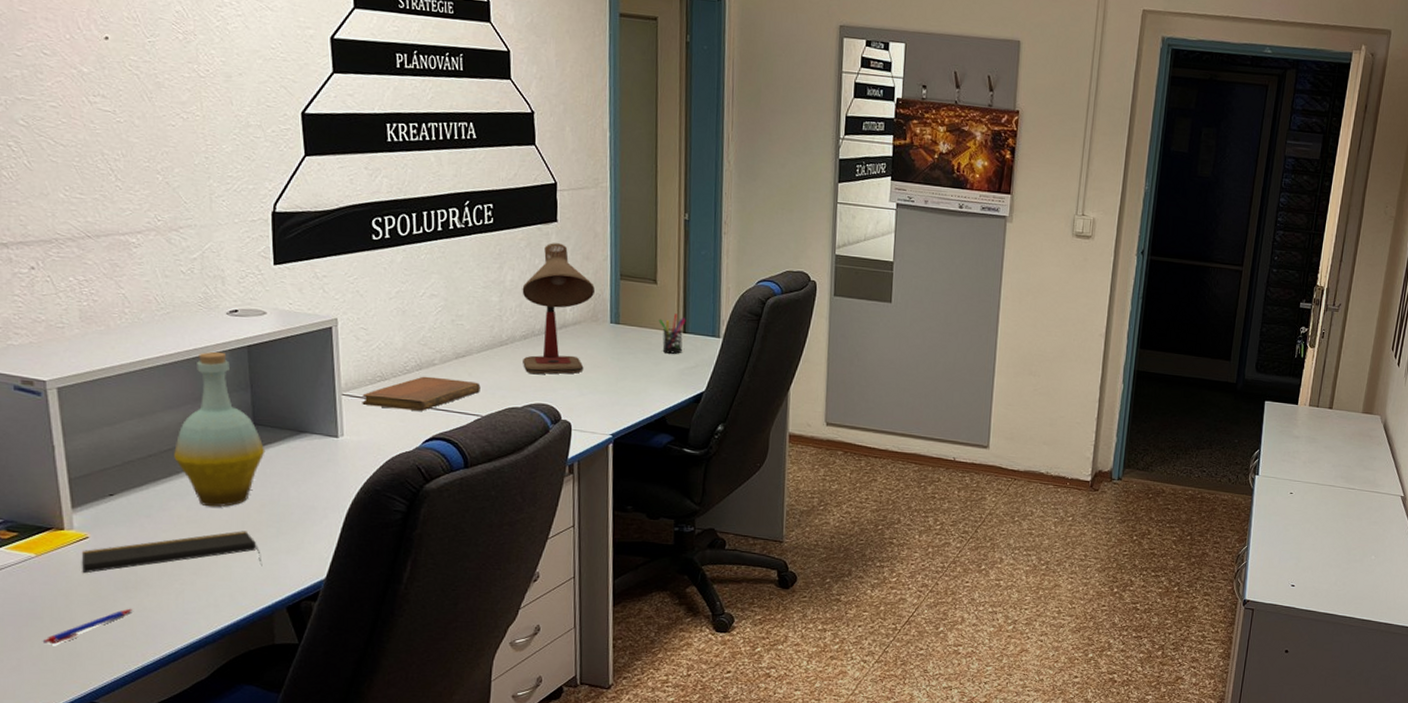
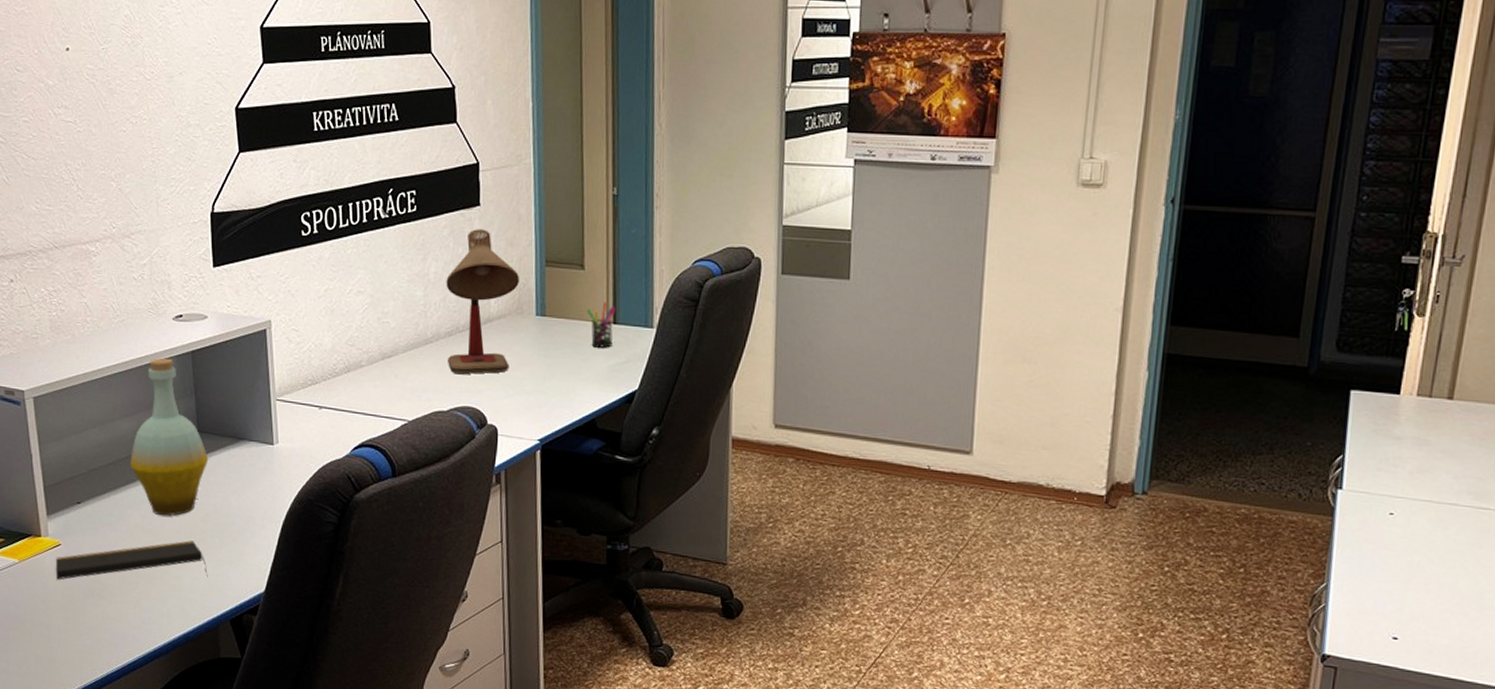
pen: present [42,608,133,645] -> none [25,616,98,649]
notebook: present [362,376,481,411] -> none [295,379,407,416]

